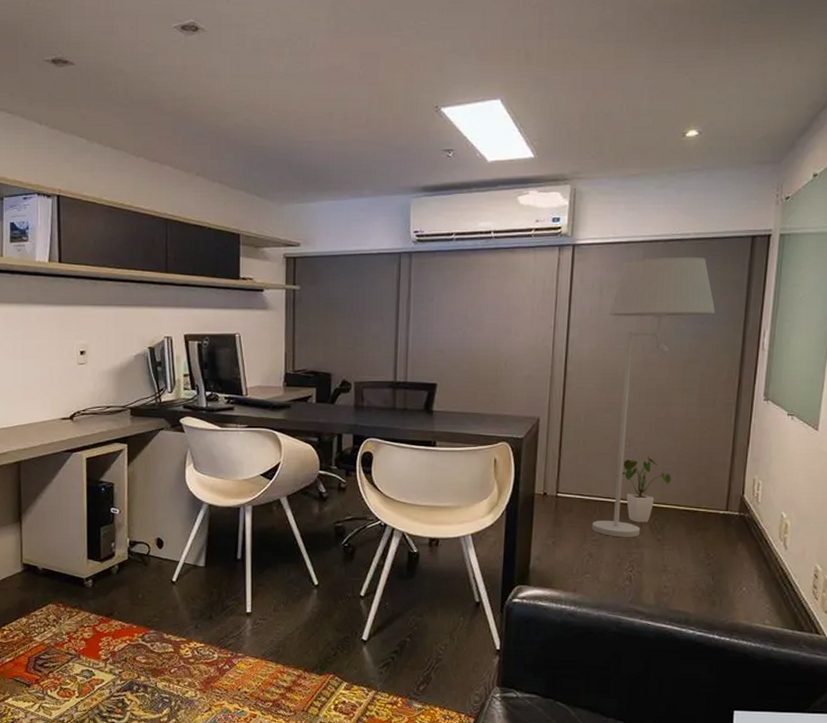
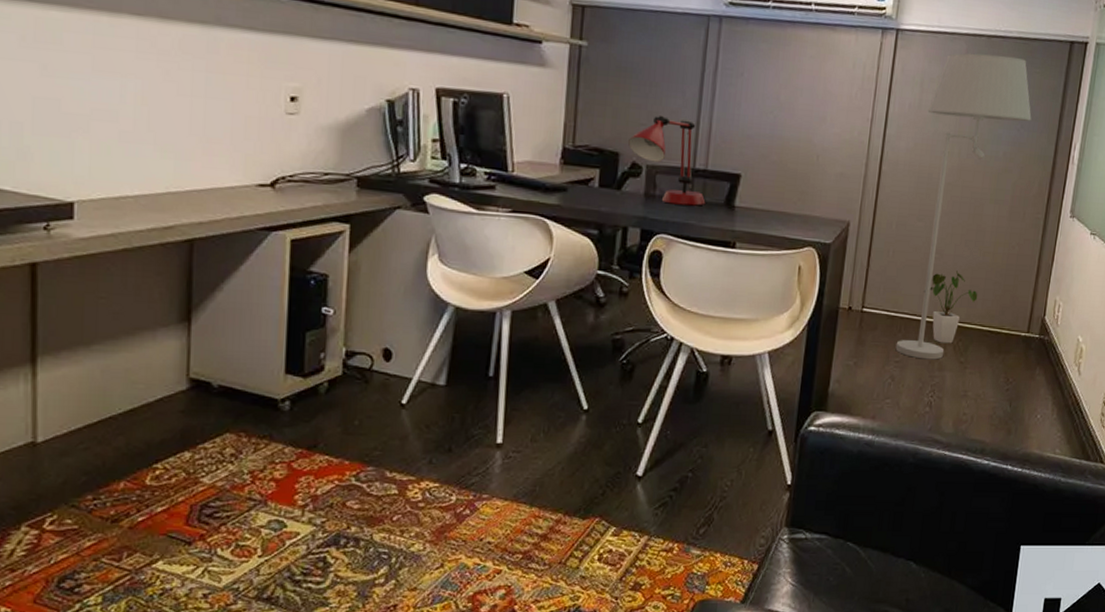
desk lamp: none [338,340,407,413] -> present [628,116,706,206]

